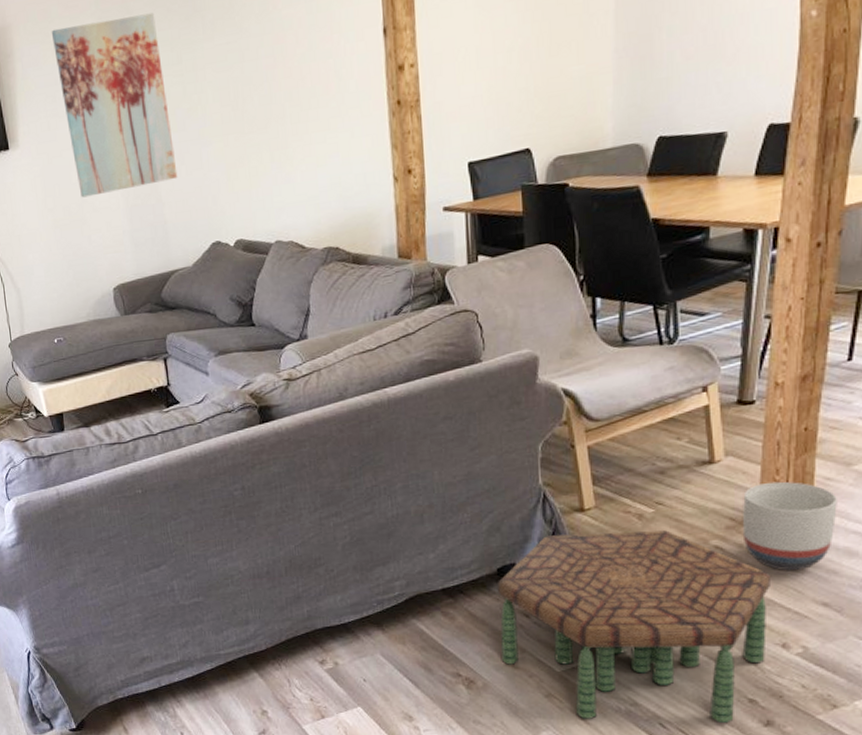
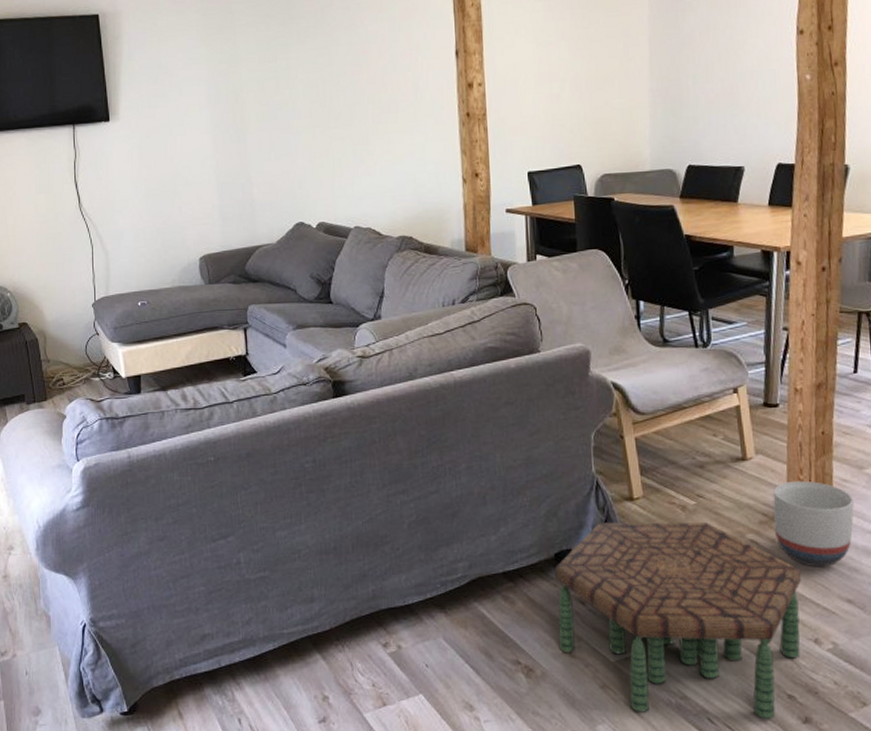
wall art: present [51,12,178,198] -> none [158,15,267,172]

